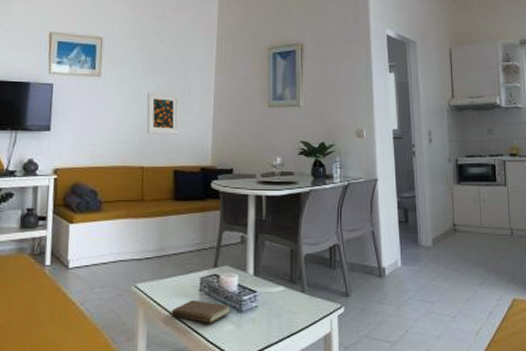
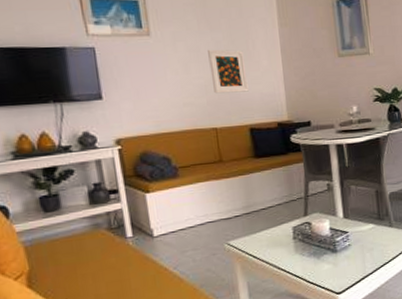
book: present [171,299,231,323] -> none [268,247,326,267]

